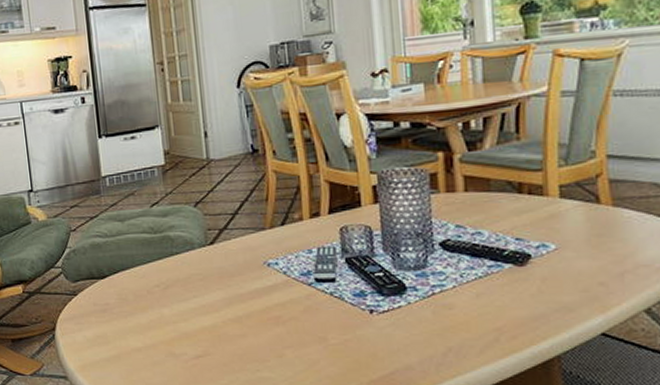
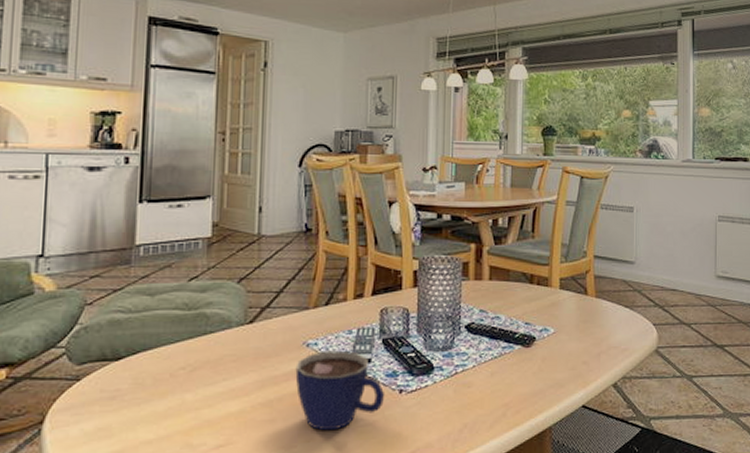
cup: none [259,269,355,348] -> present [295,350,385,431]

